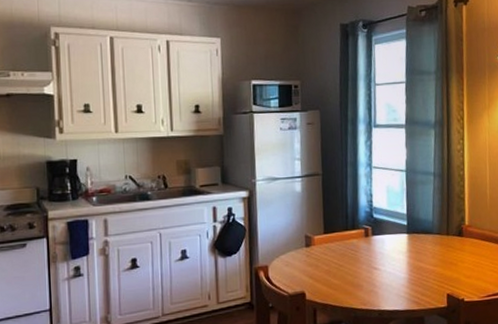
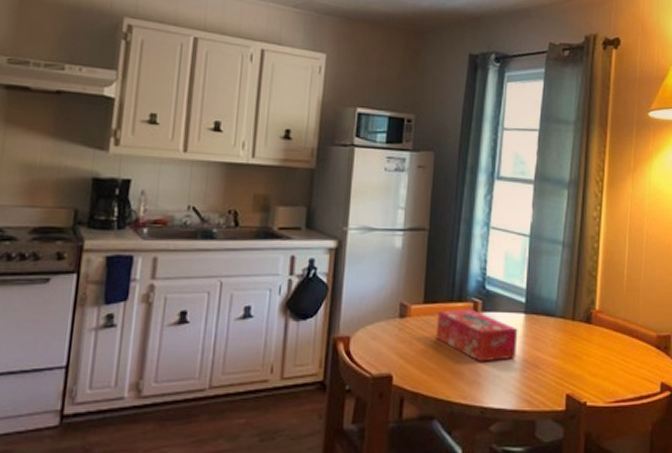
tissue box: none [336,234,404,276] -> present [436,309,518,362]

